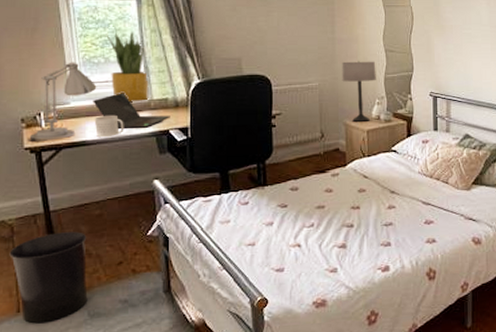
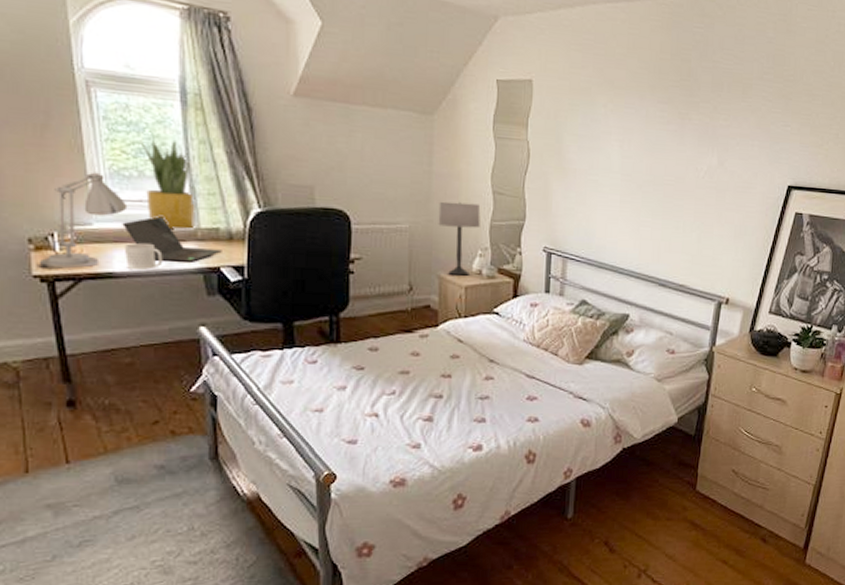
waste bin: present [9,231,88,324] -> none [14,381,115,487]

